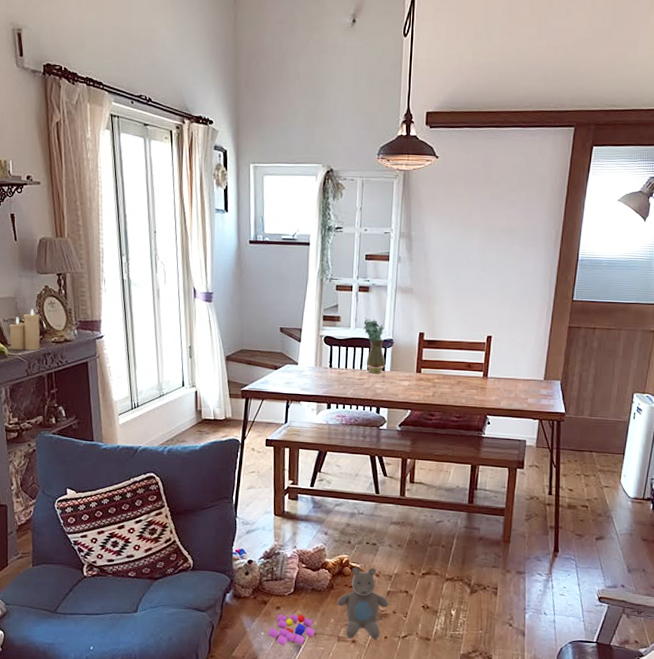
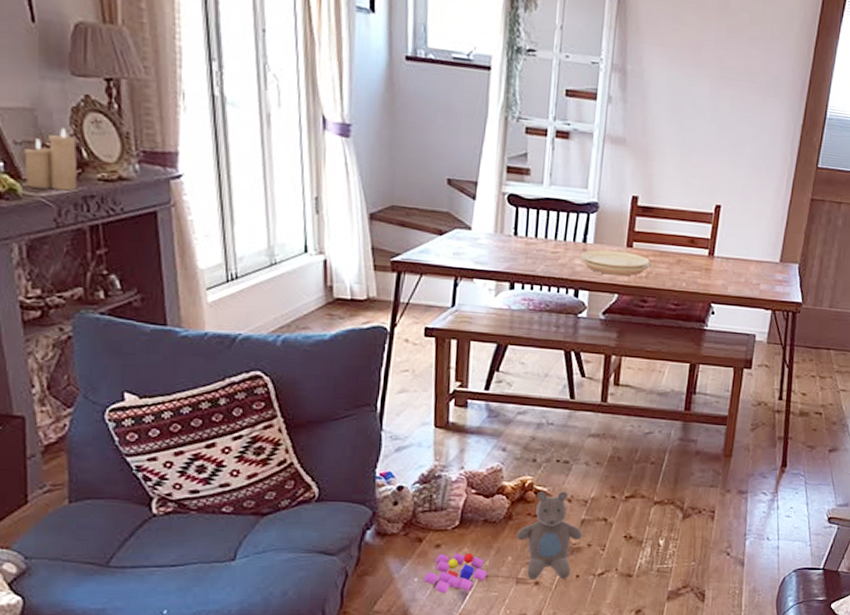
vase: present [363,317,385,374] -> none [560,172,587,247]
plate: none [380,375,436,396] -> present [580,249,651,276]

